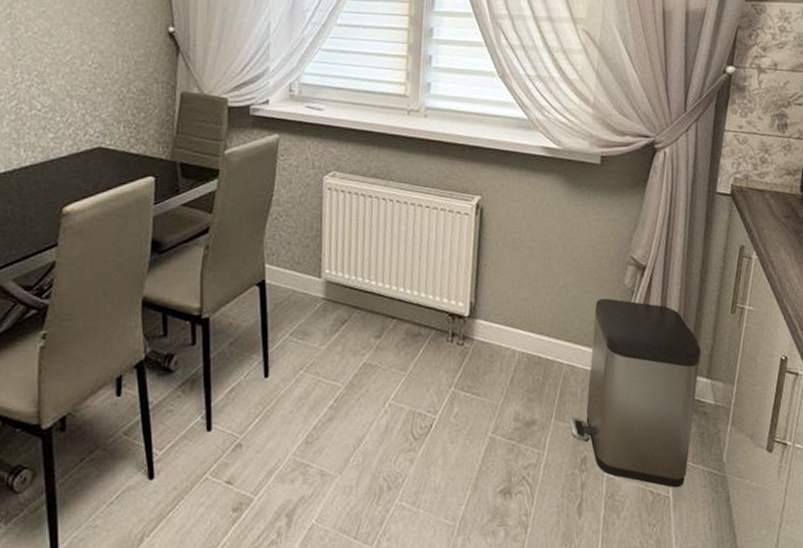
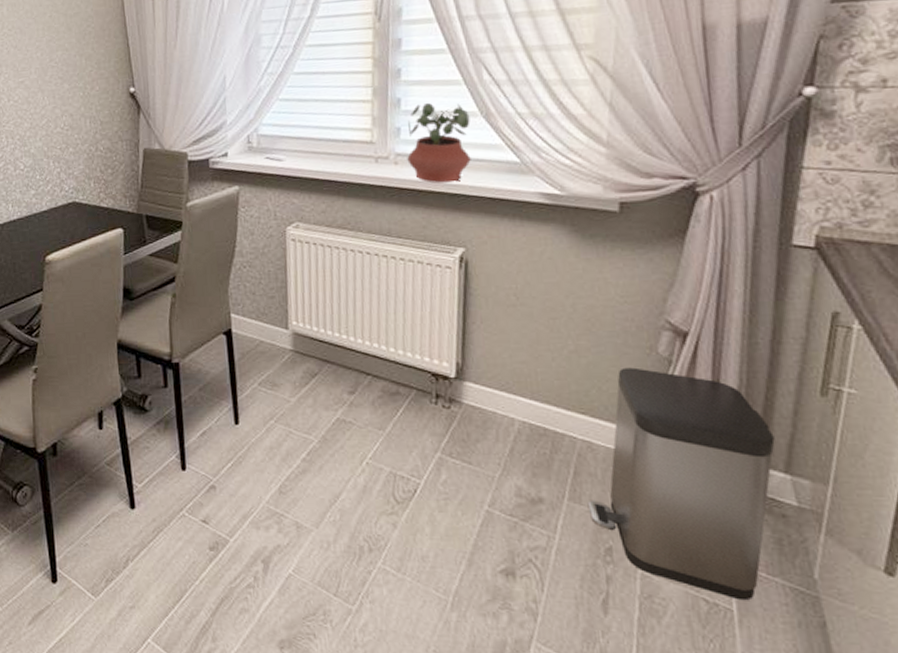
potted plant: none [435,61,489,136] -> present [407,102,471,184]

